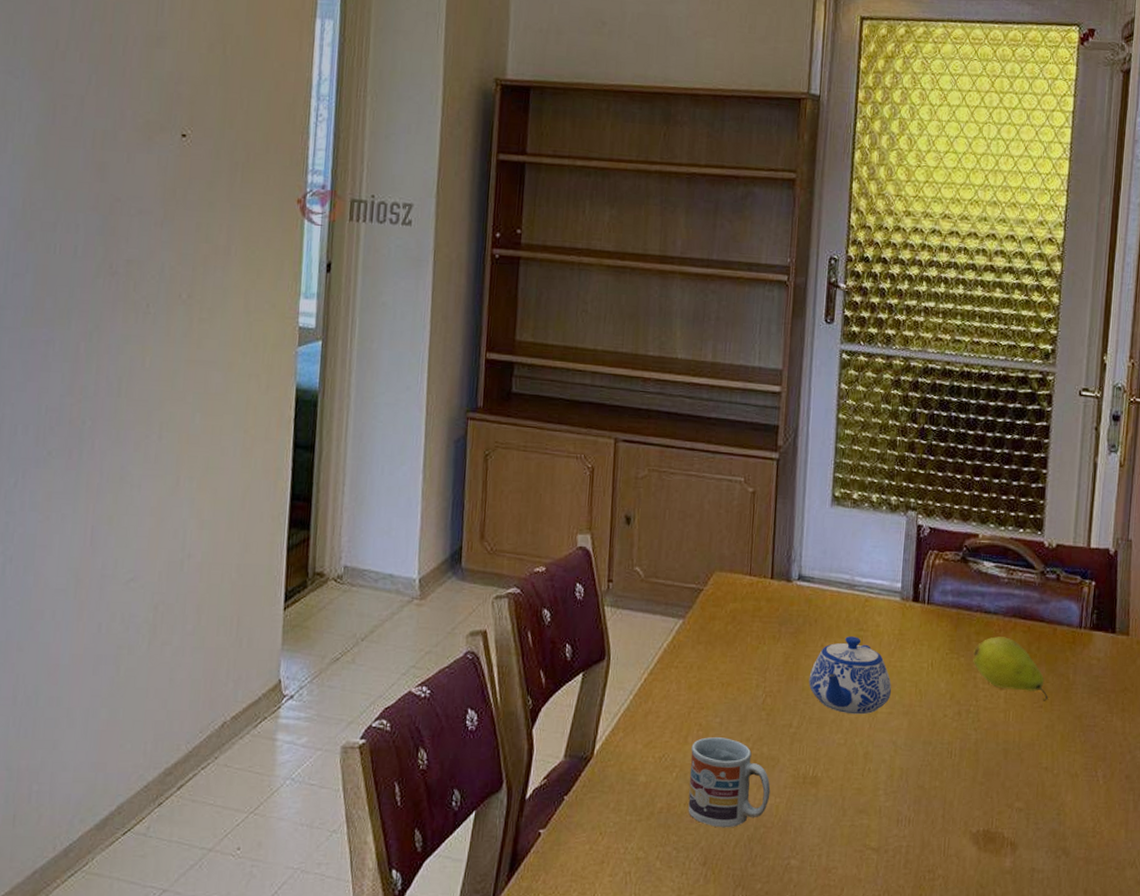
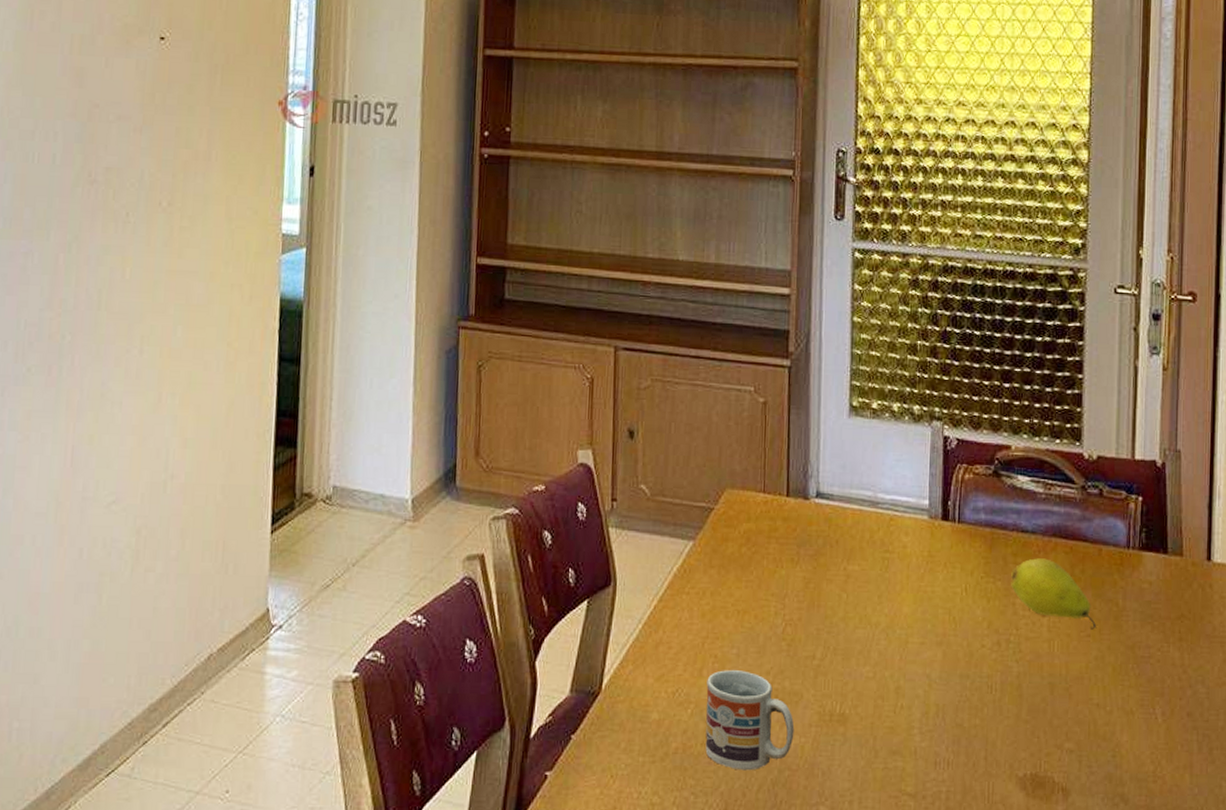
teapot: present [808,636,892,715] -> none [832,559,923,645]

